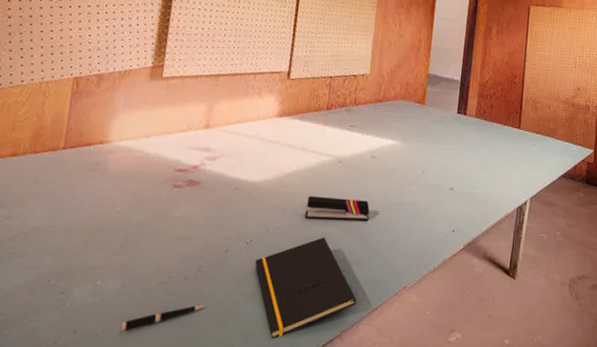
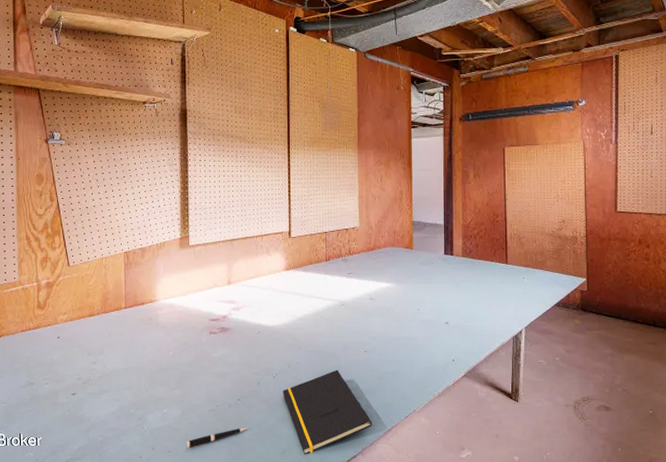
stapler: present [304,195,370,221] -> none [318,335,374,356]

